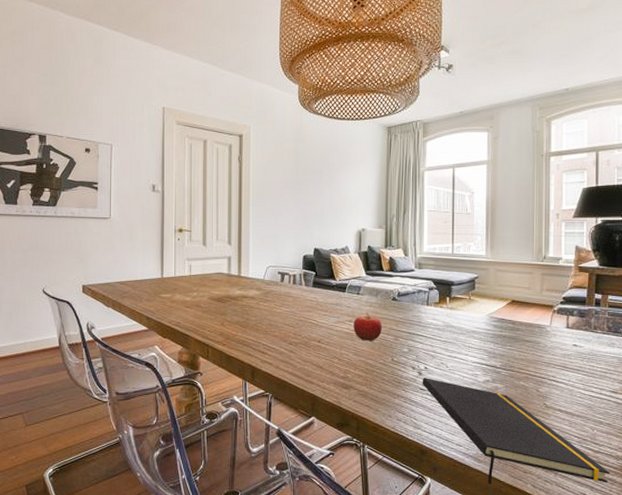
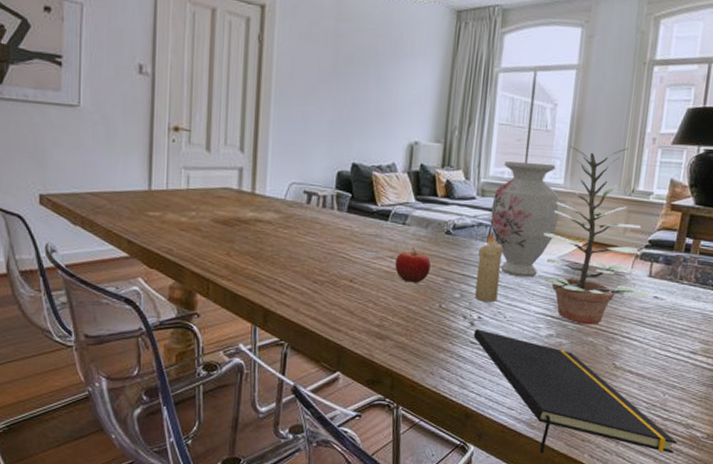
candle: none [420,296,441,354] -> present [474,231,504,302]
vase: none [428,240,485,333] -> present [491,161,560,278]
plant: none [473,223,570,371] -> present [543,146,650,325]

